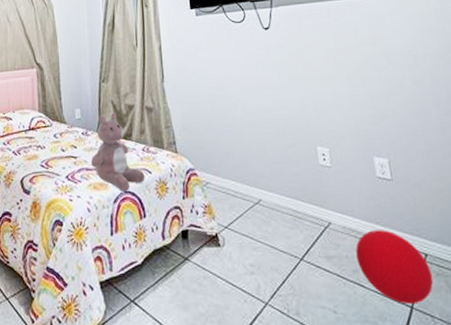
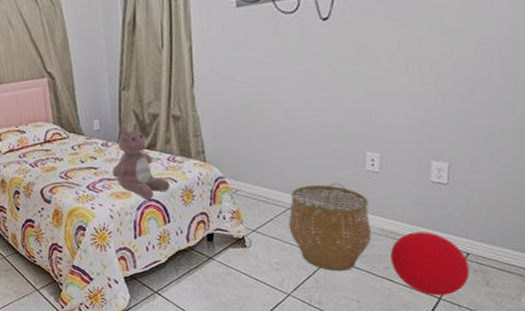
basket: none [256,178,336,274] -> present [288,183,372,271]

